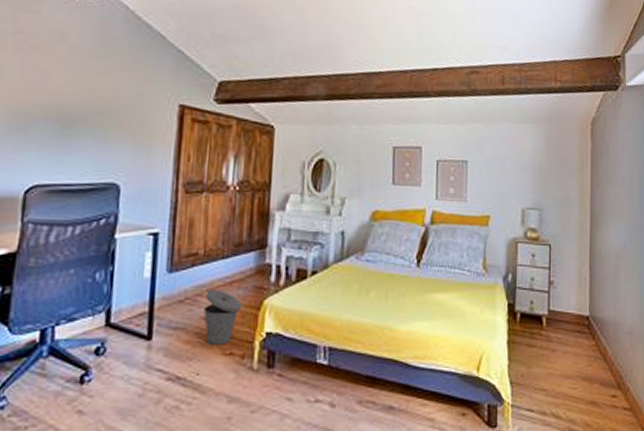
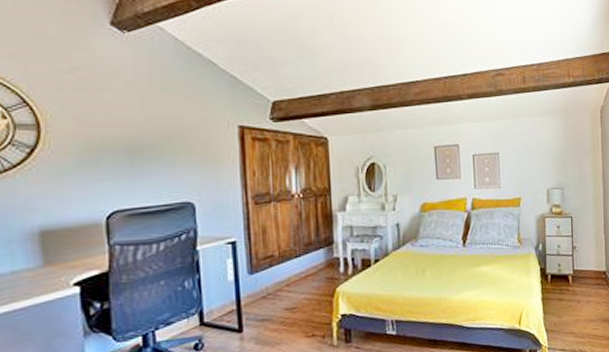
trash can: present [204,288,242,345] -> none [285,283,318,330]

